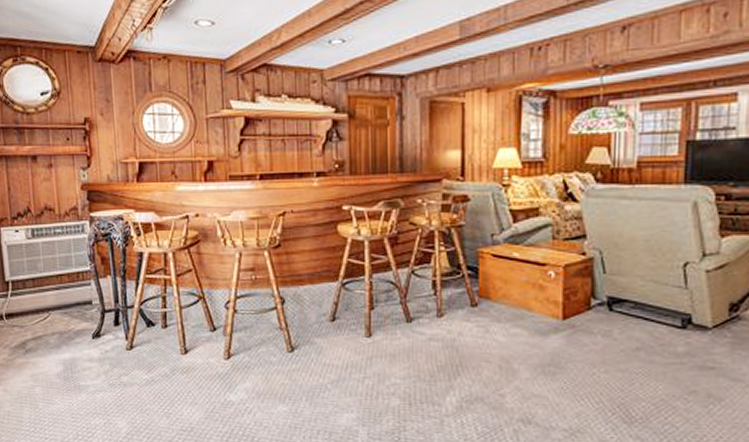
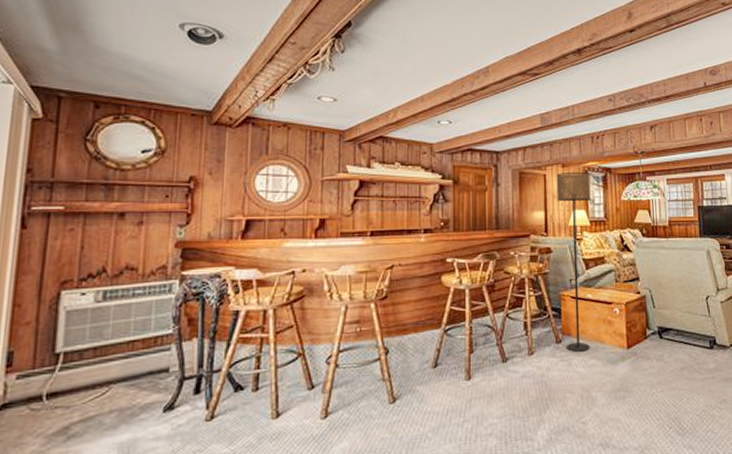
floor lamp: none [478,97,525,318] -> present [556,171,591,352]

